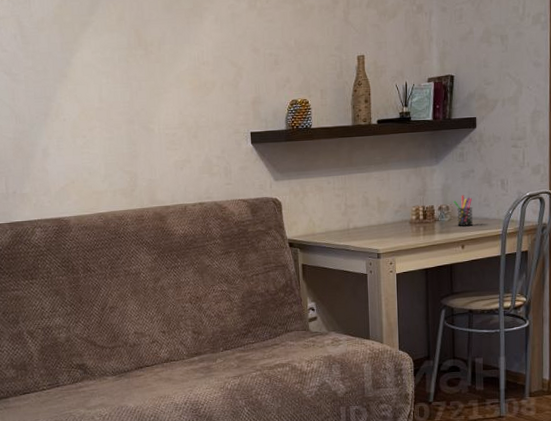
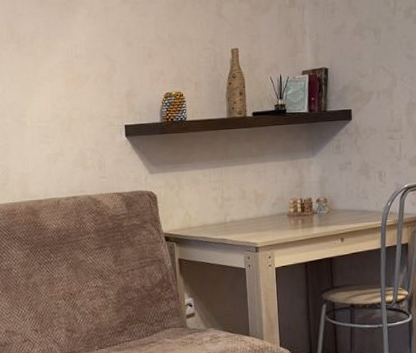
pen holder: present [454,195,474,226] -> none [331,187,352,219]

